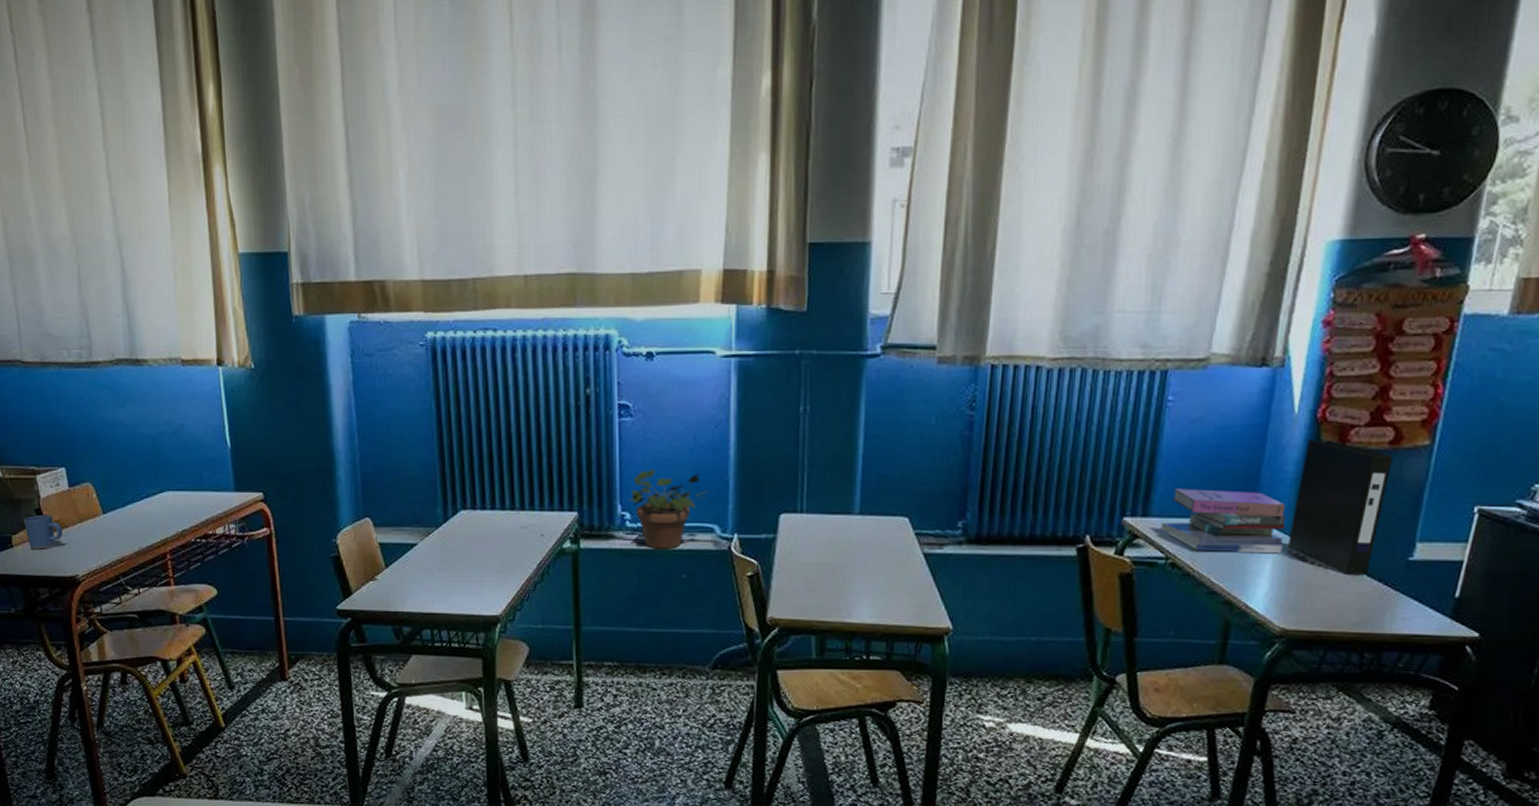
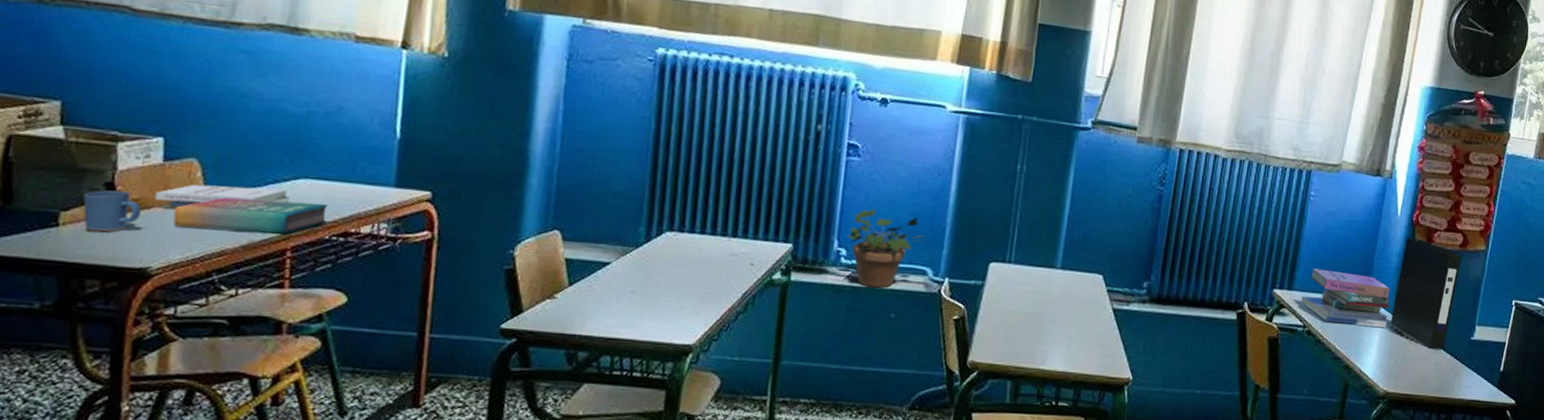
books: none [69,501,162,525] -> present [154,184,291,208]
book: none [83,511,191,541] -> present [173,197,328,235]

